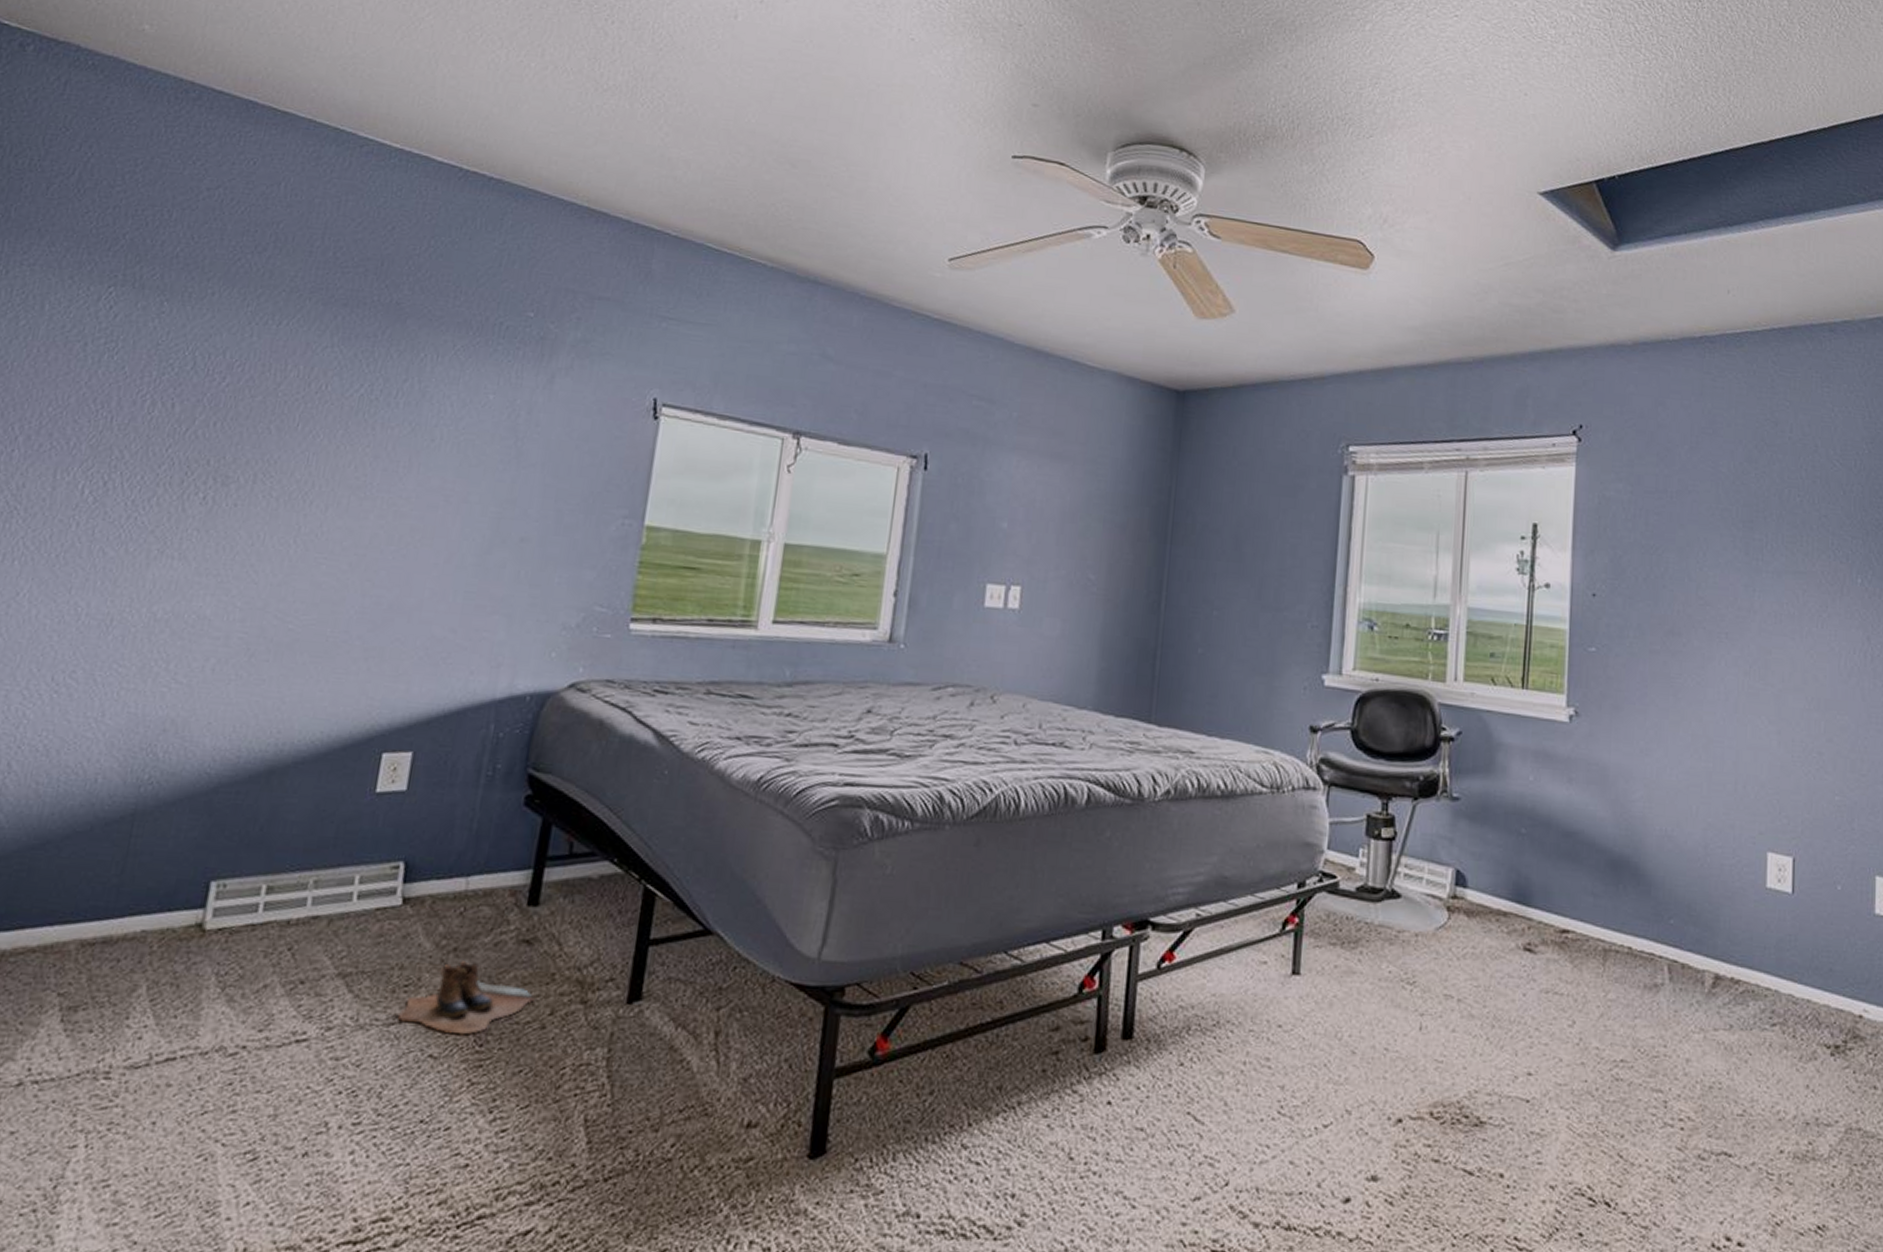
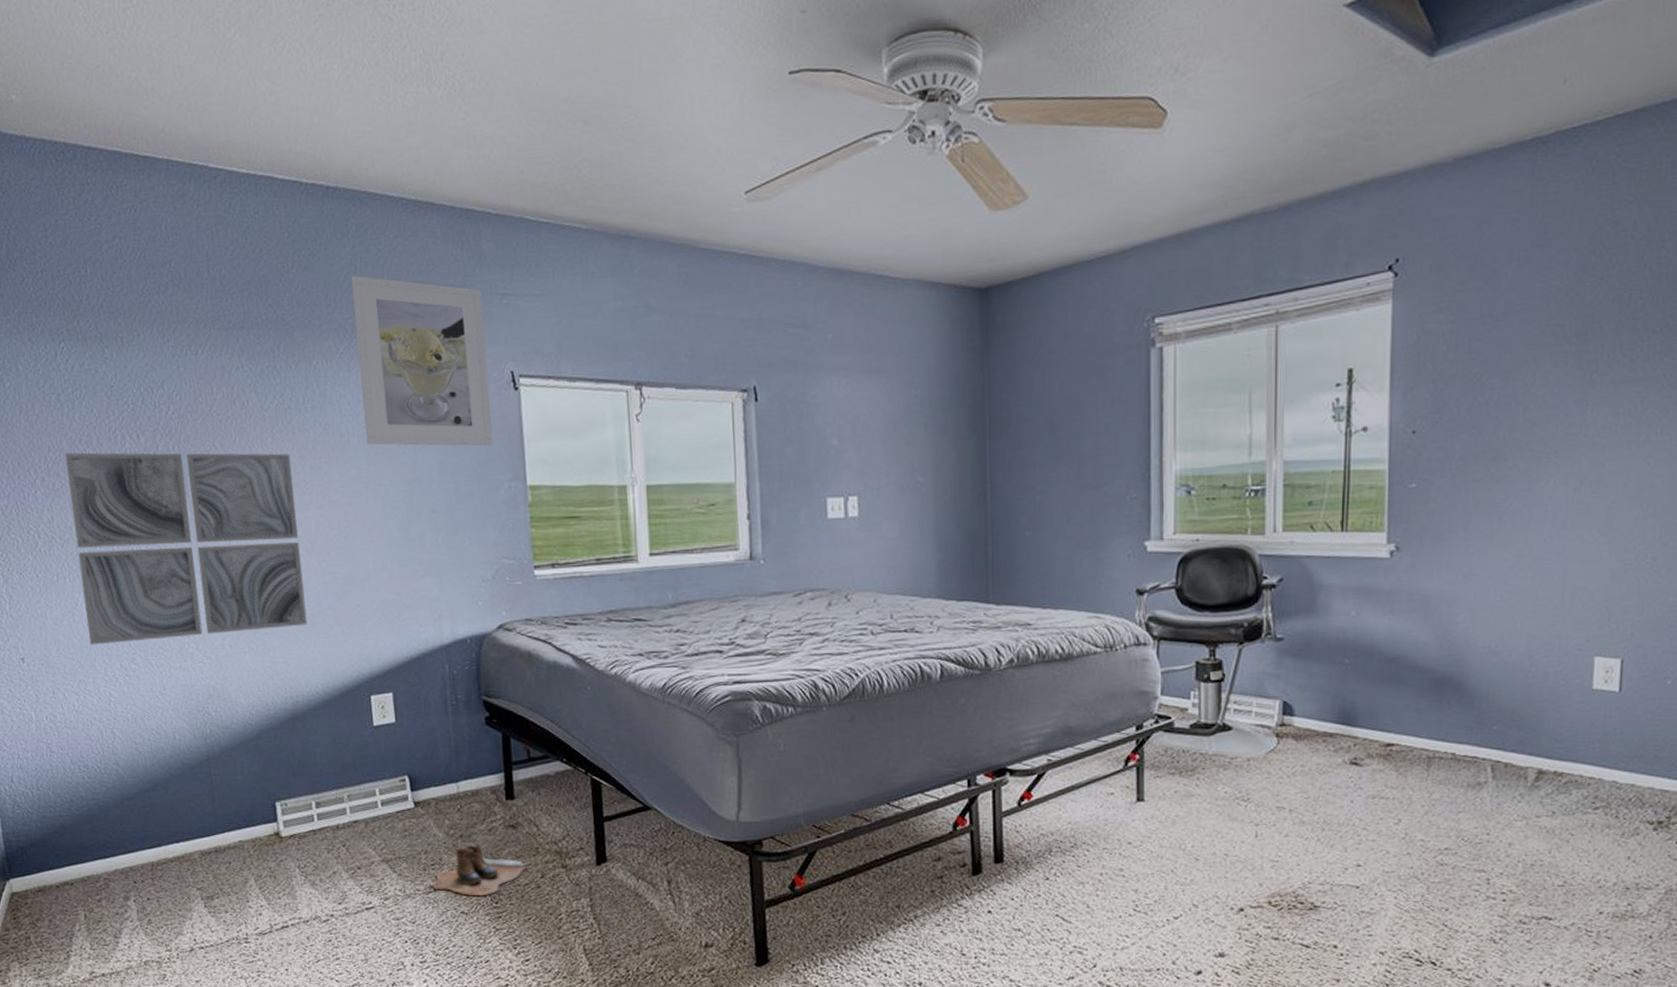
wall art: none [18,411,362,656] -> present [65,452,308,645]
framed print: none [461,271,640,476] -> present [351,275,493,447]

